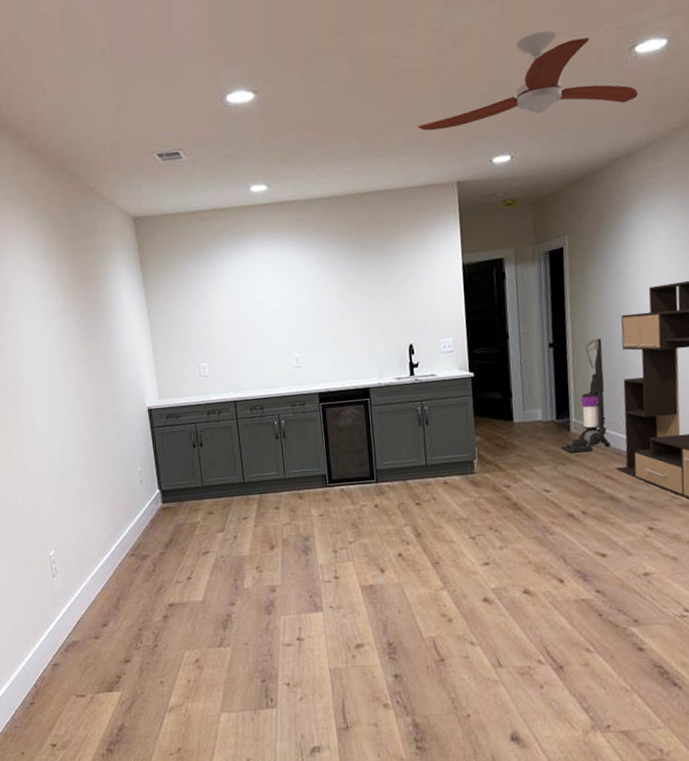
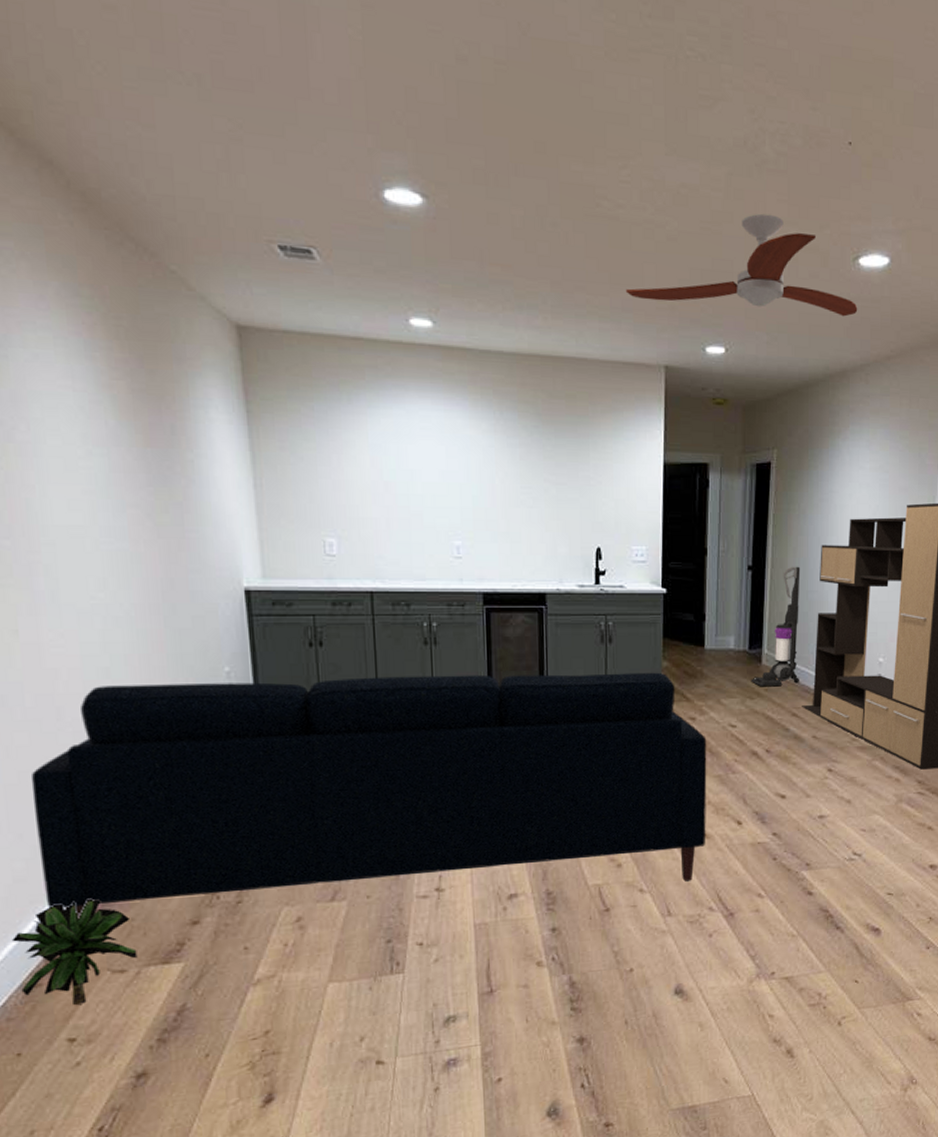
decorative plant: none [15,642,92,719] -> present [11,899,138,1005]
sofa: none [22,447,529,656] -> present [30,672,707,919]

